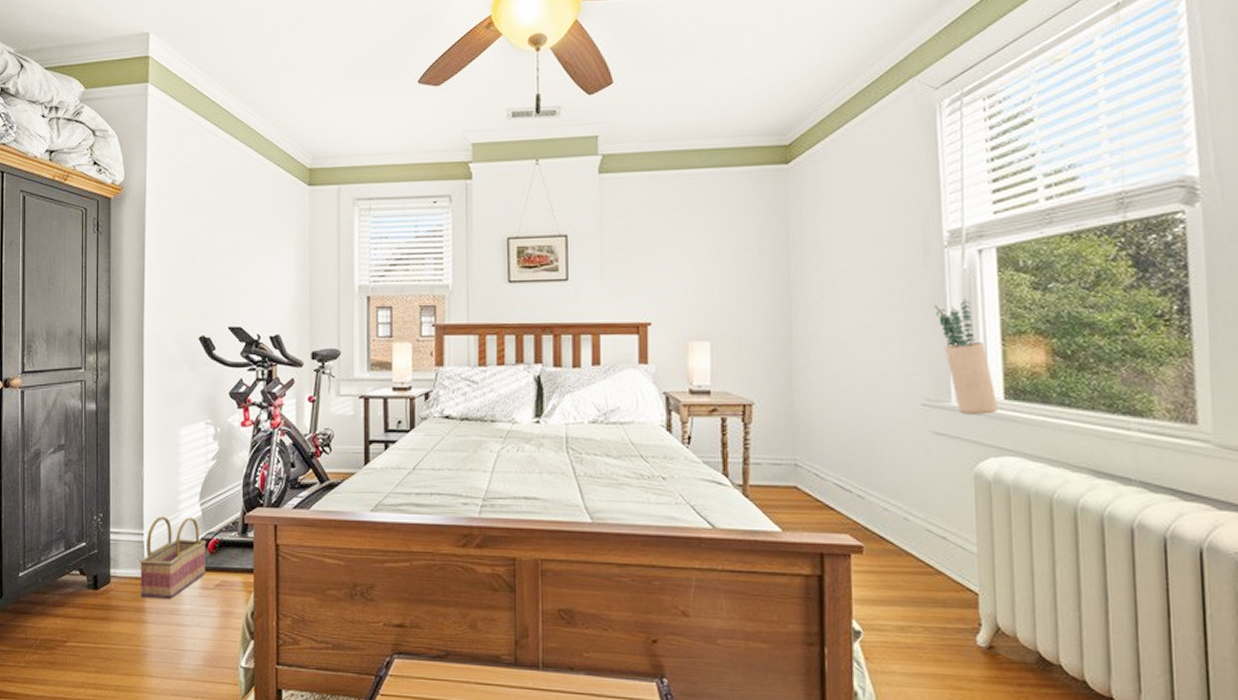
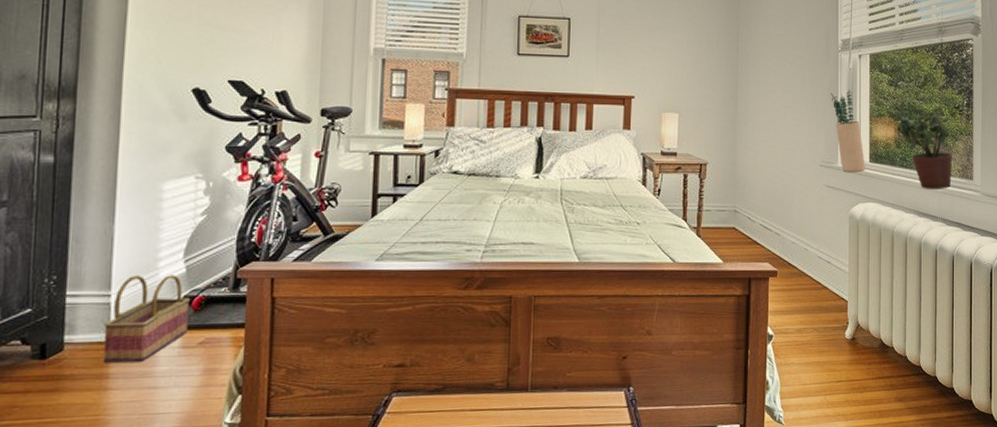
potted plant: none [1042,323,1156,438] -> present [893,110,952,189]

